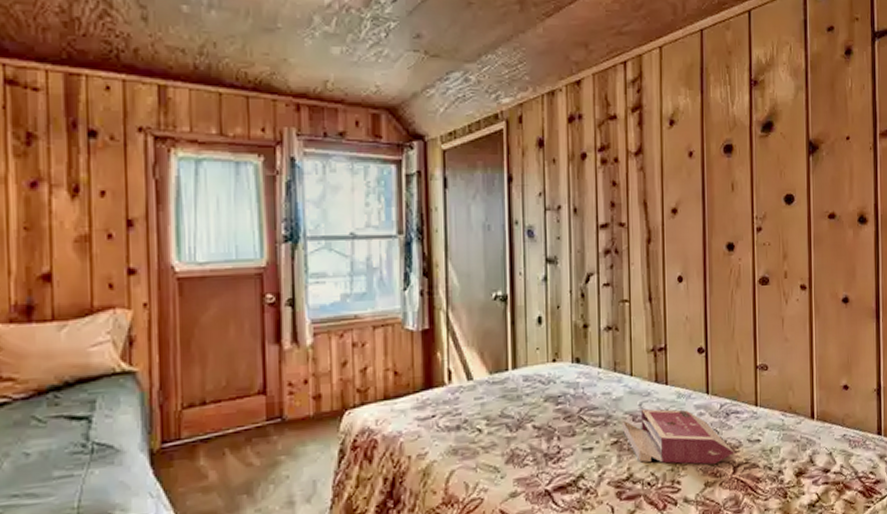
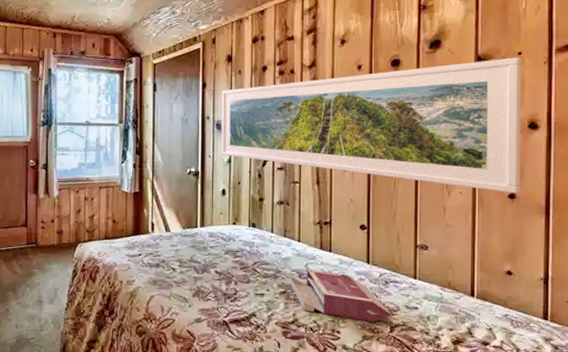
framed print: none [532,143,853,297] -> present [221,57,522,194]

